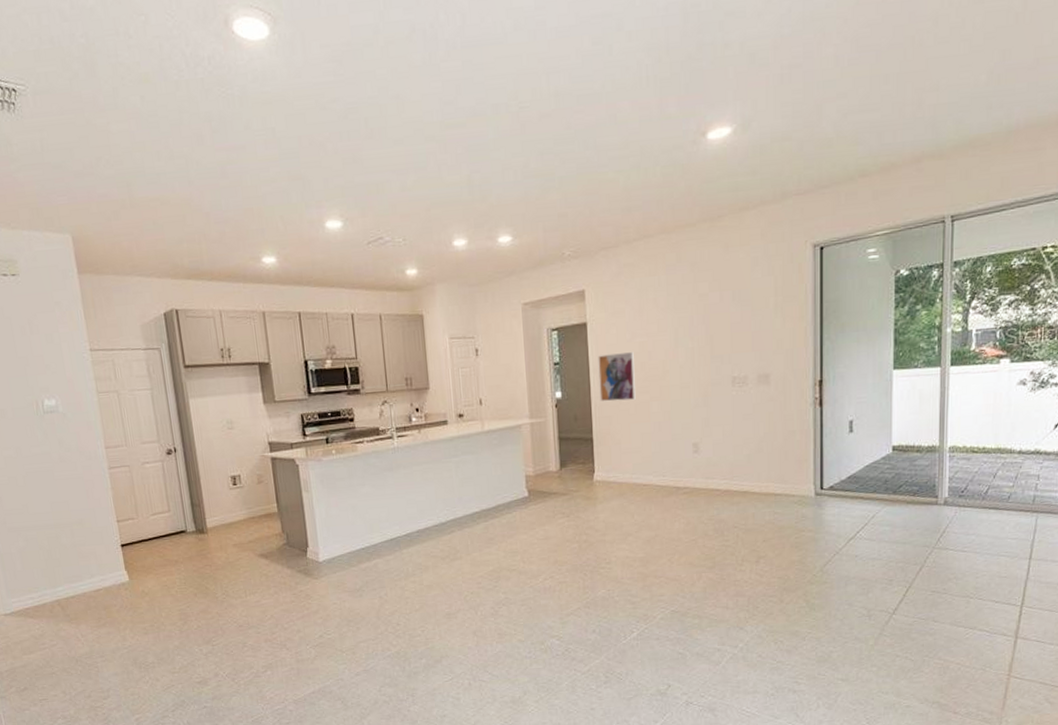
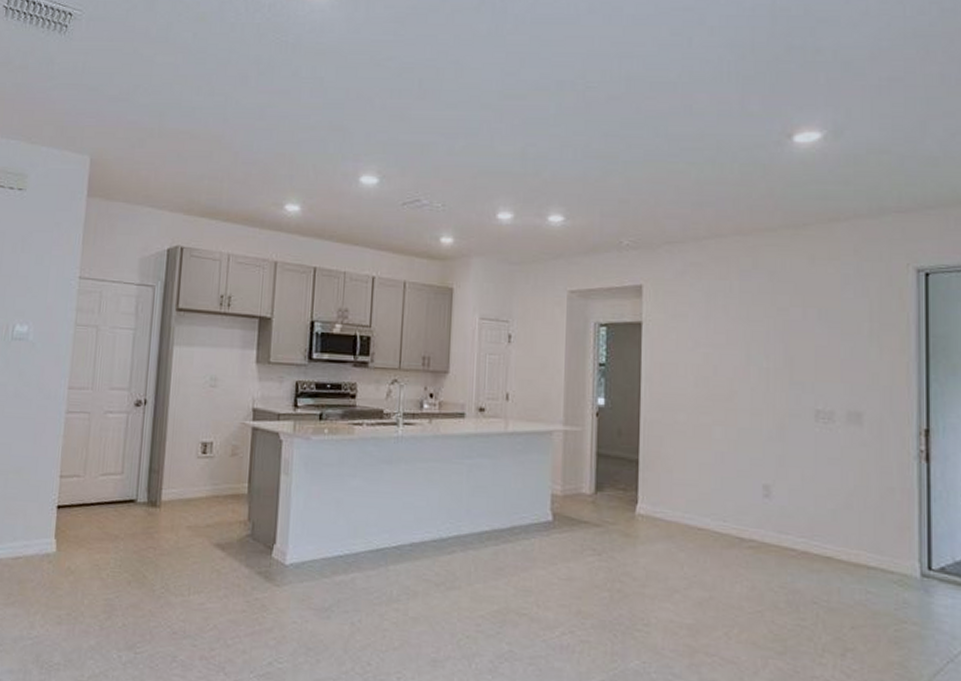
wall art: present [598,351,636,402] -> none [651,362,696,420]

